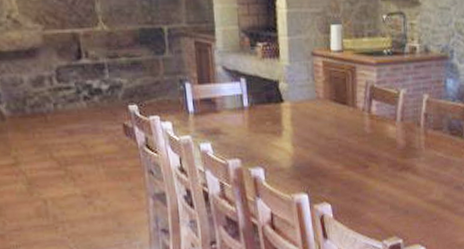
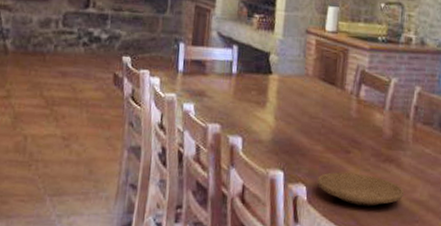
plate: none [340,184,422,214] -> present [316,172,405,206]

